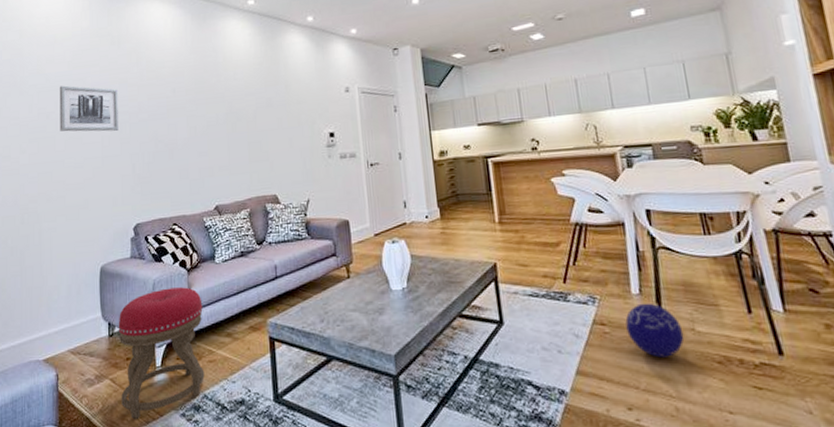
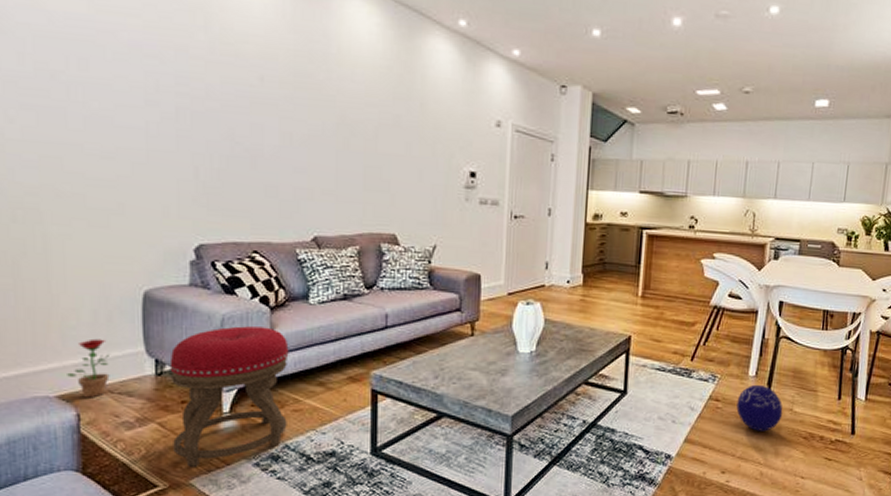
decorative plant: none [51,309,78,360] -> present [67,338,110,398]
wall art: present [59,85,120,132] -> none [72,34,175,117]

